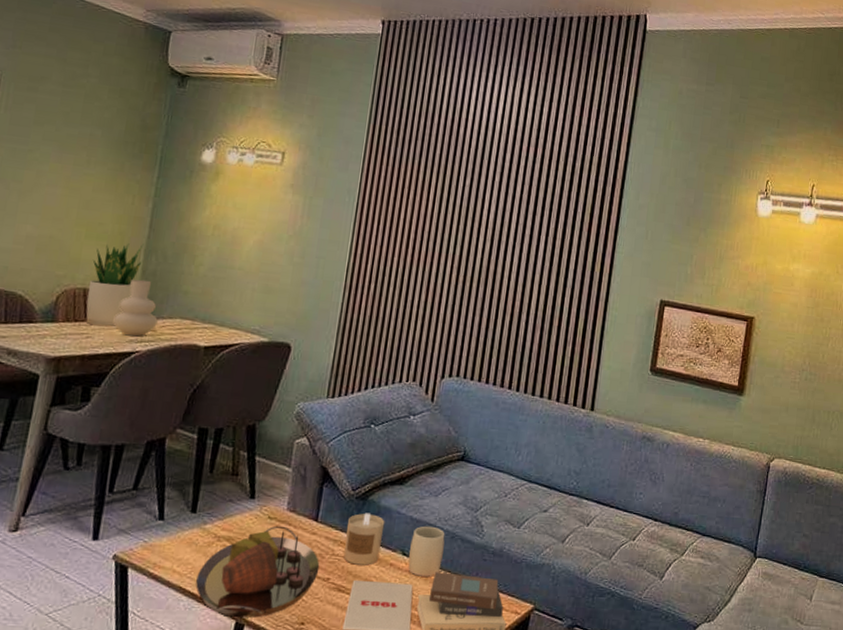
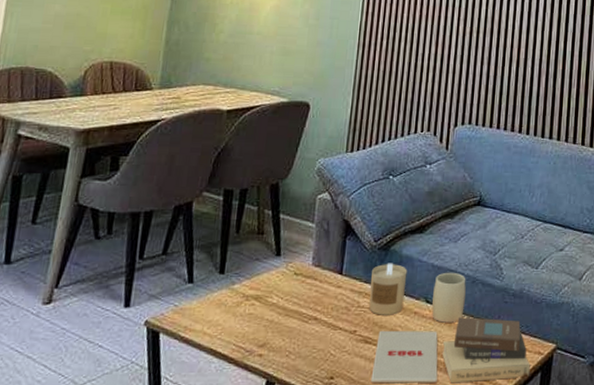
planter: present [85,243,144,327] -> none [113,15,167,97]
vase: present [113,279,158,337] -> none [139,49,182,105]
serving tray: present [196,525,320,618] -> none [226,281,346,376]

